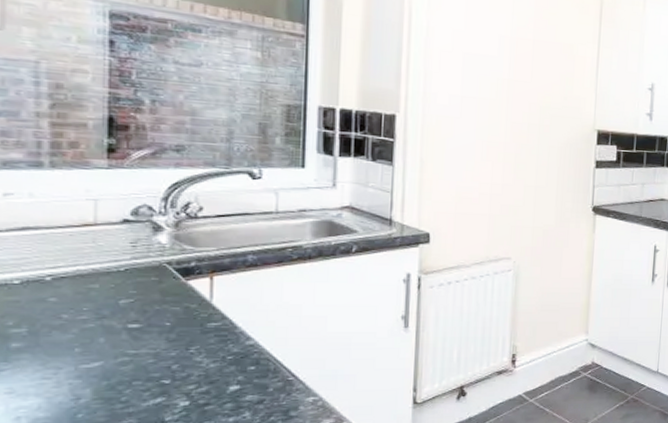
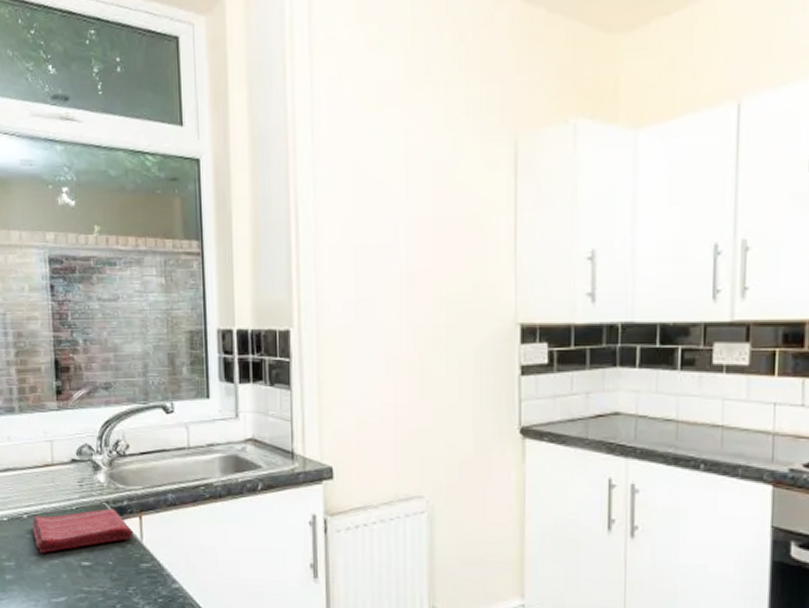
dish towel: none [58,270,201,317] -> present [32,509,134,553]

